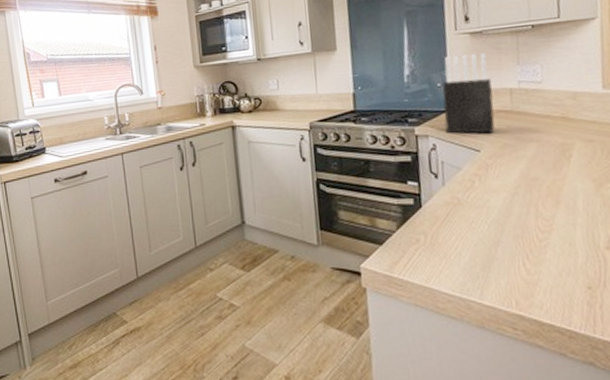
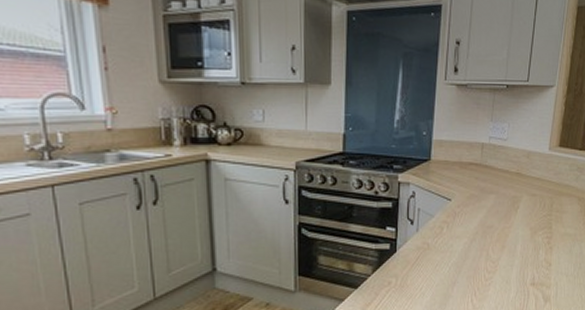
knife block: present [442,52,495,134] -> none [425,105,469,184]

